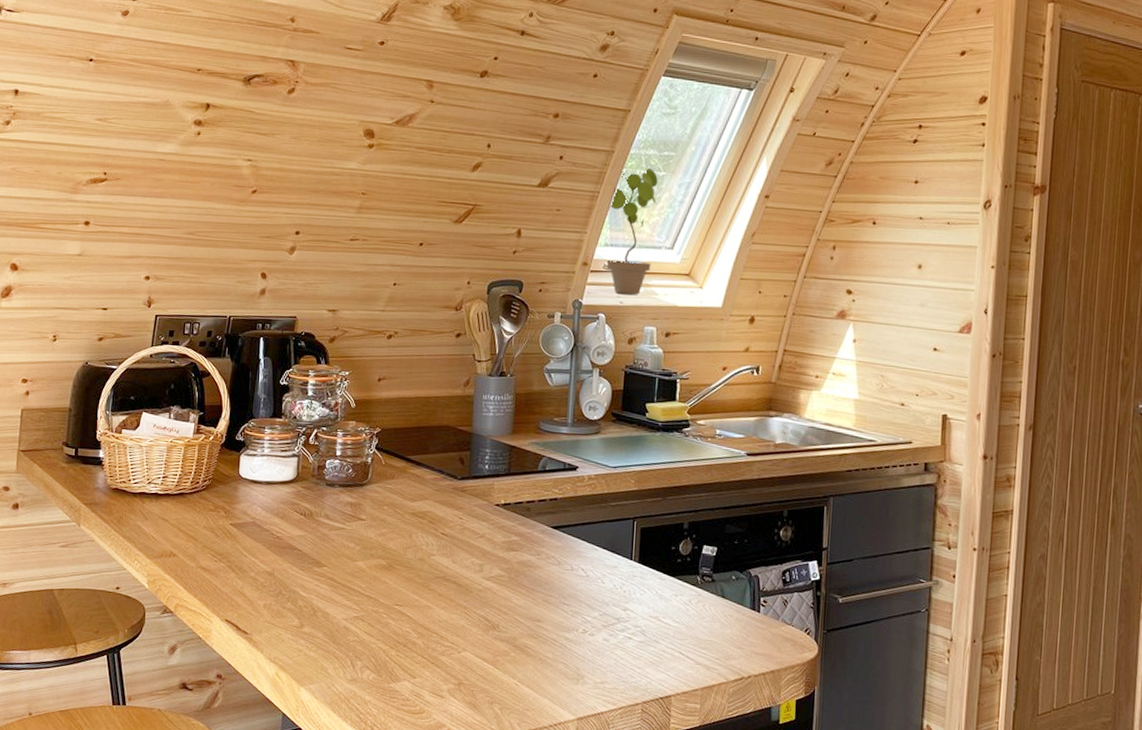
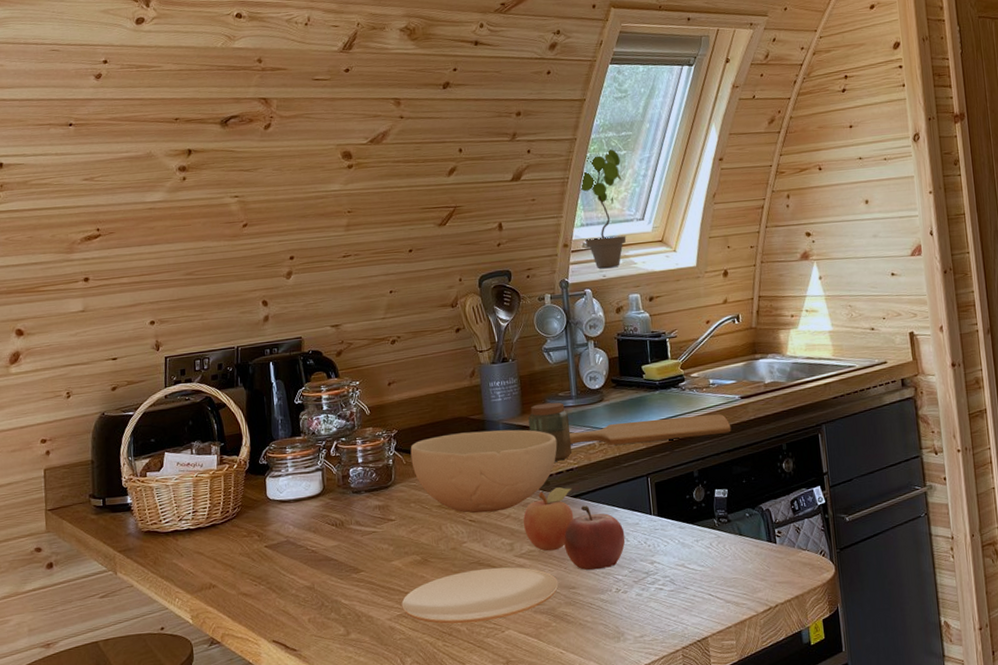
plate: none [360,584,524,639] -> present [401,567,559,624]
bowl: none [390,441,545,530] -> present [410,429,558,514]
fruit: none [497,515,553,580] -> present [523,487,574,552]
peanut butter: none [518,425,561,489] -> present [528,402,573,461]
fruit: none [536,538,601,607] -> present [564,505,626,571]
chopping board: none [558,458,732,490] -> present [569,414,732,445]

